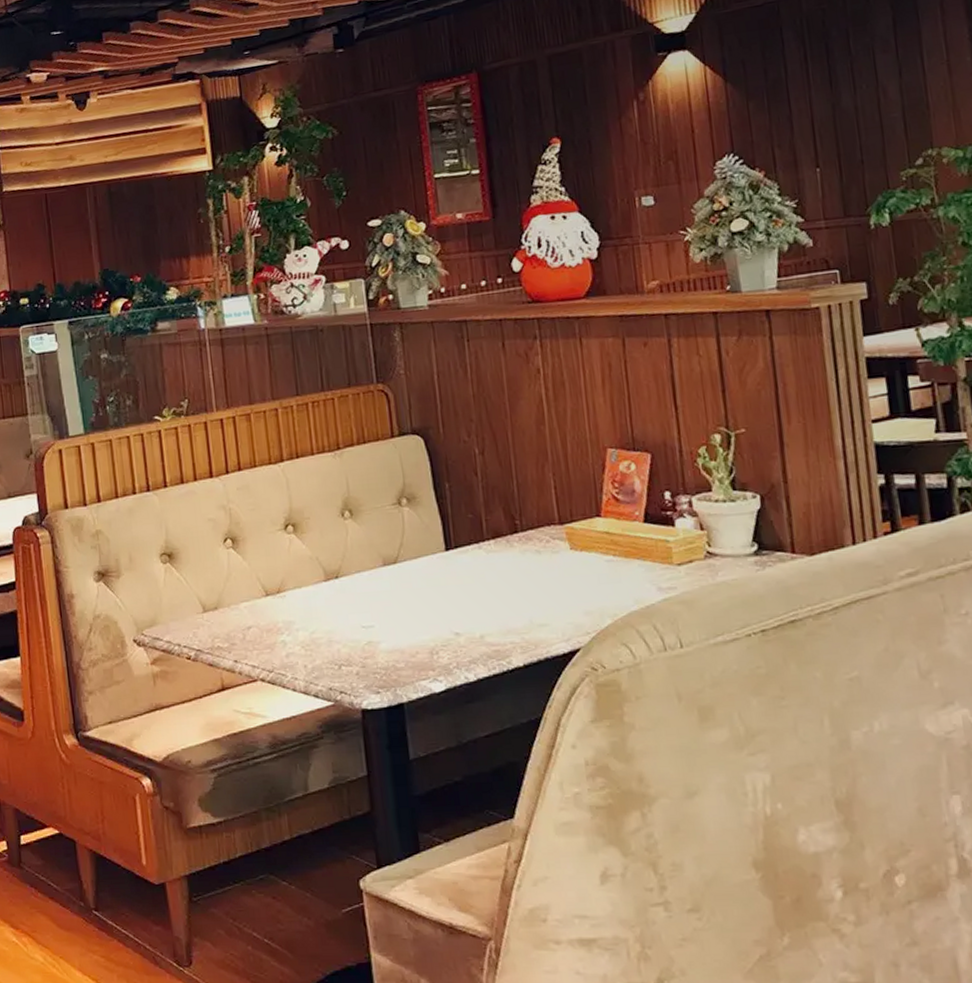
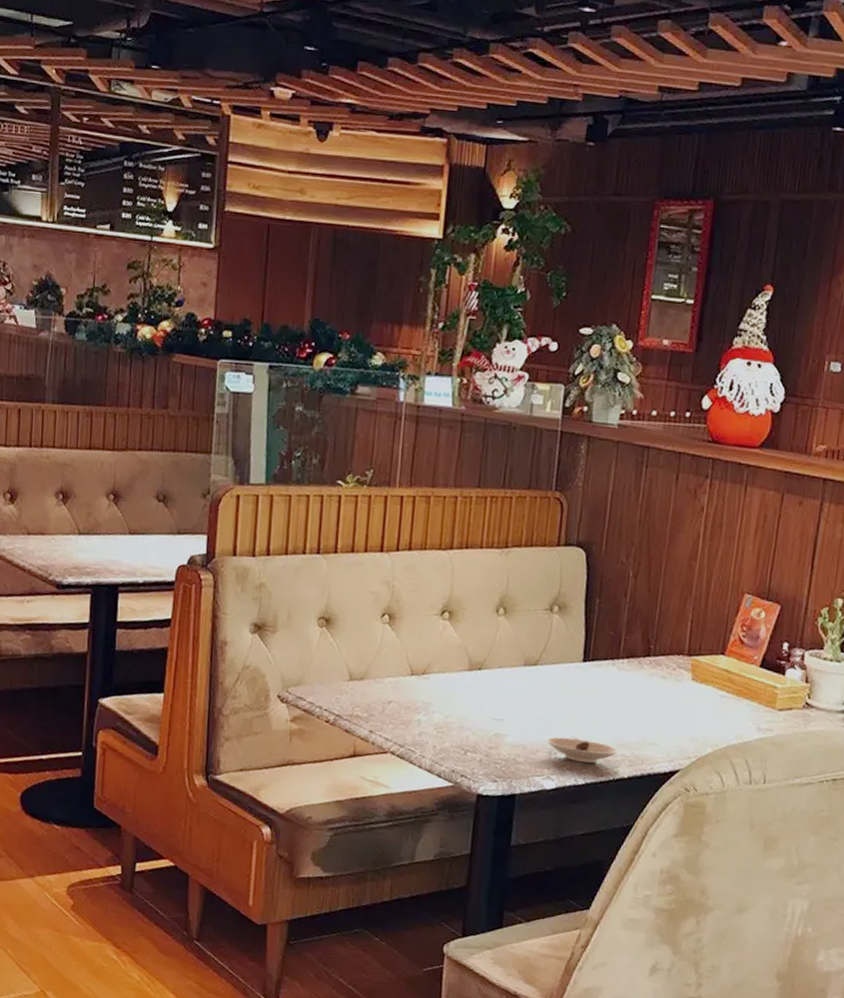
saucer: none [424,633,508,658] -> present [546,737,619,763]

